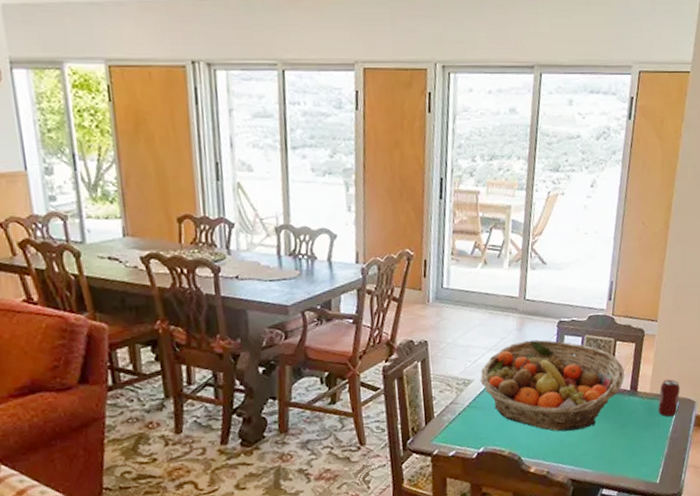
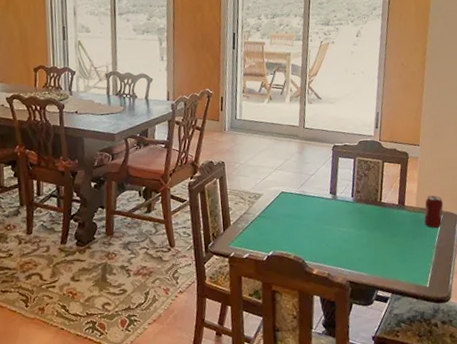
fruit basket: present [480,339,624,432] -> none [268,161,393,240]

